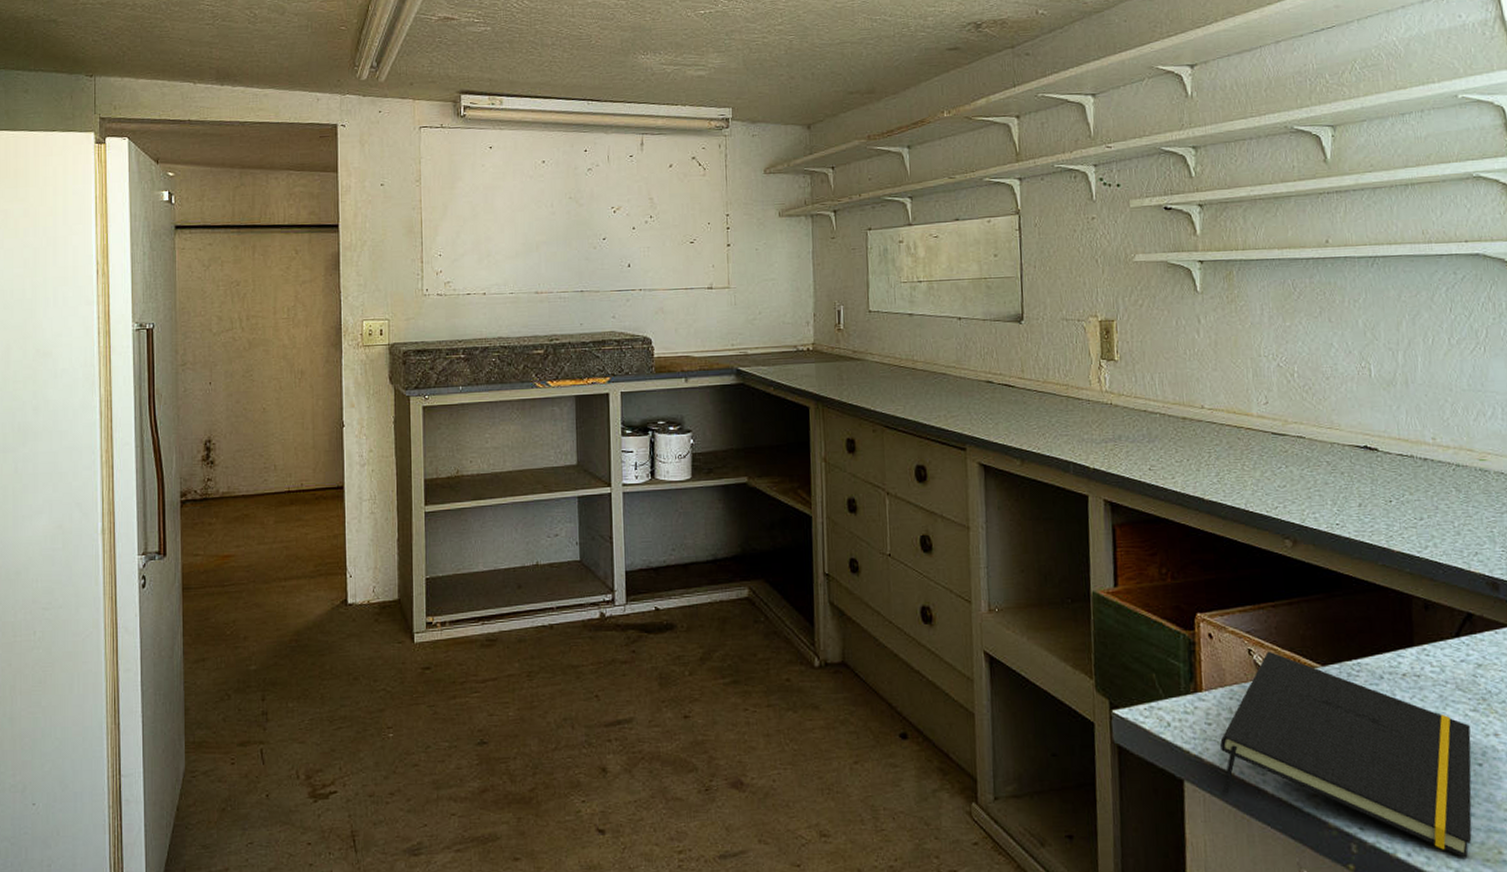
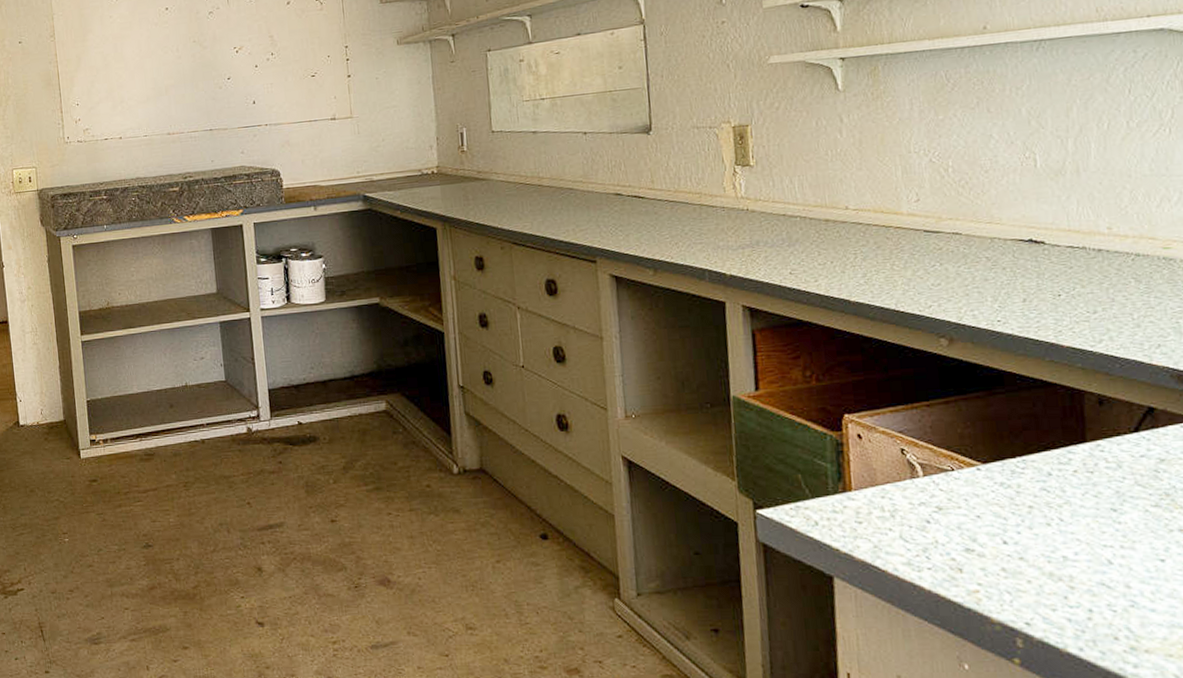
notepad: present [1220,651,1472,858] -> none [872,450,1153,653]

